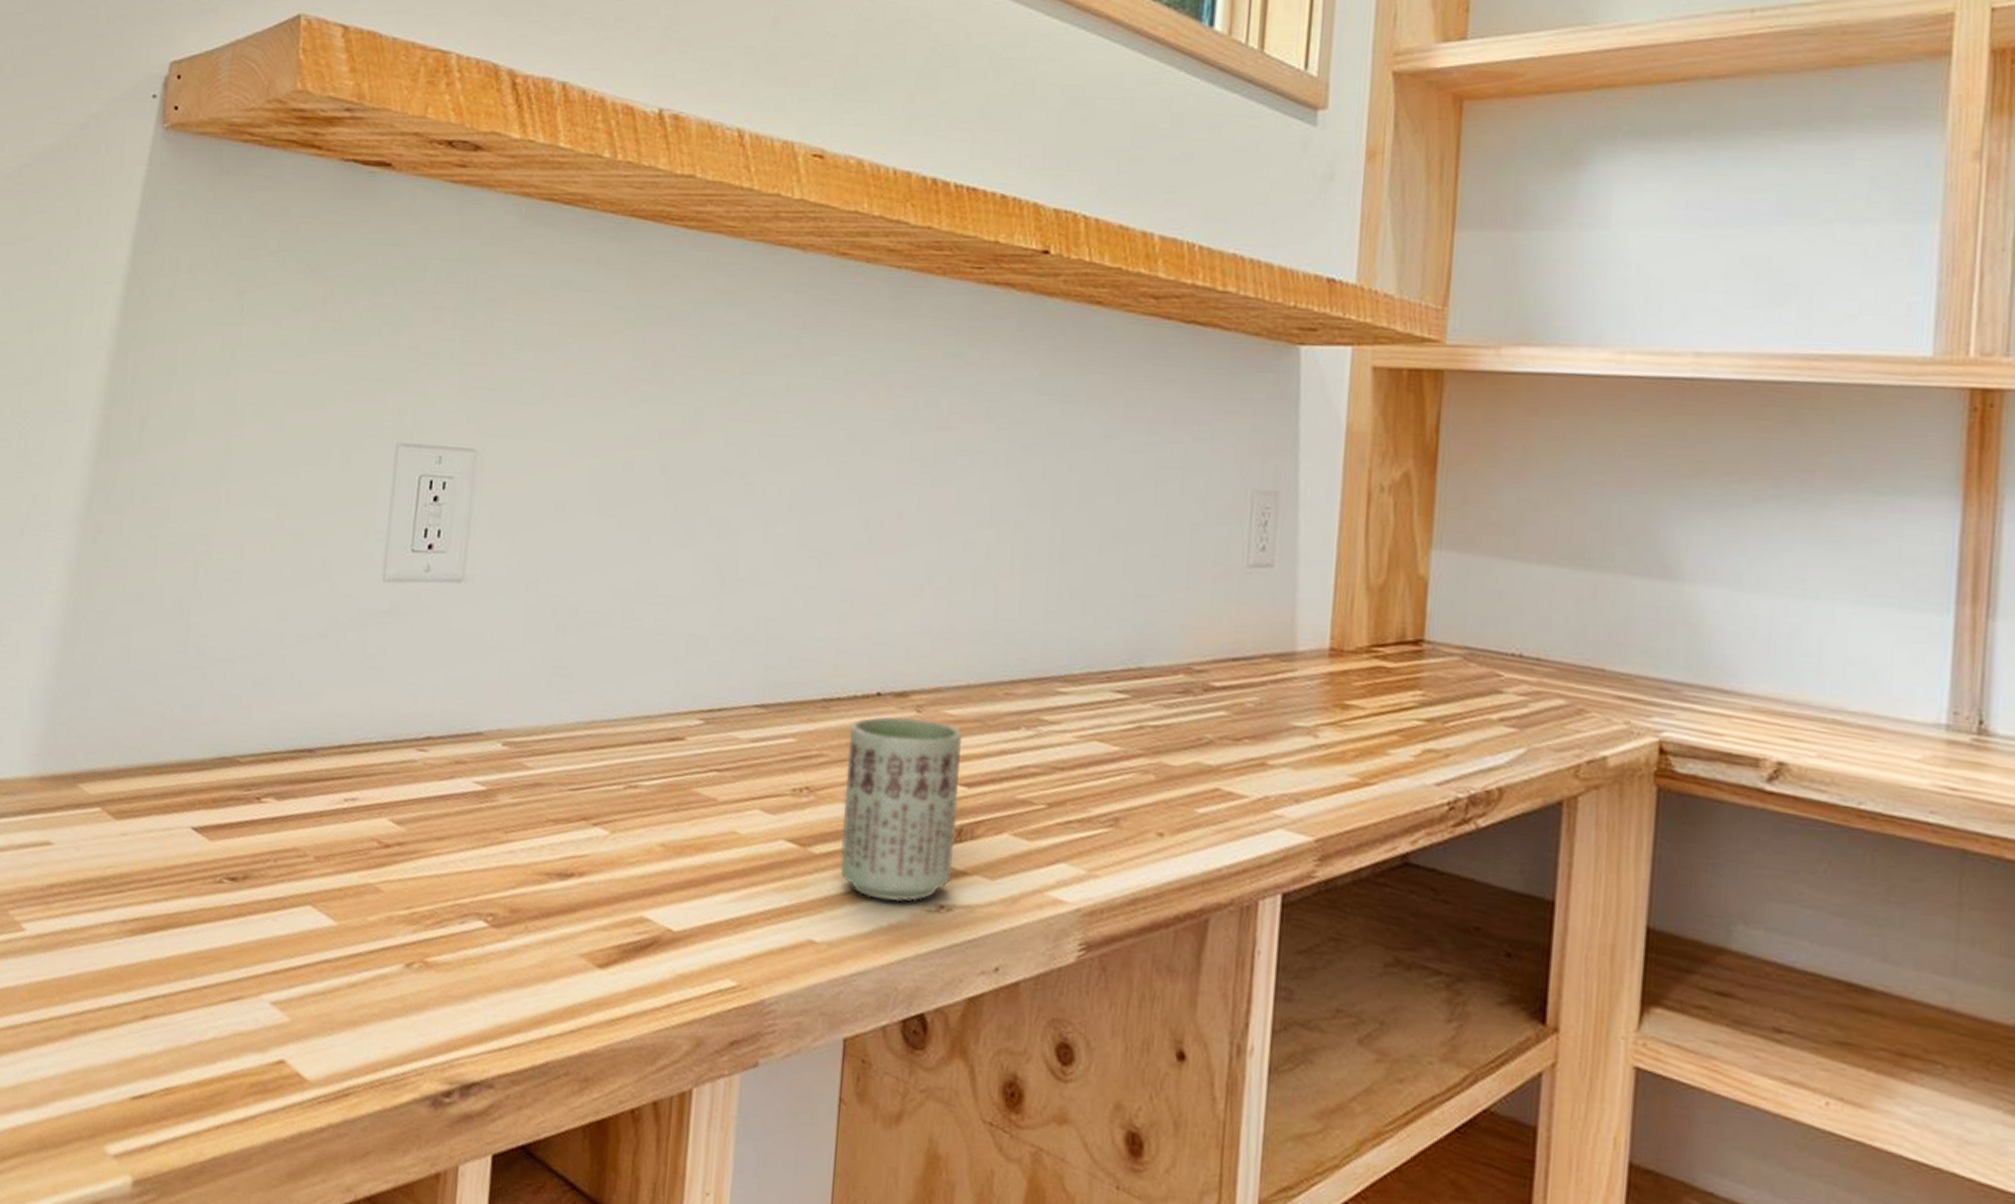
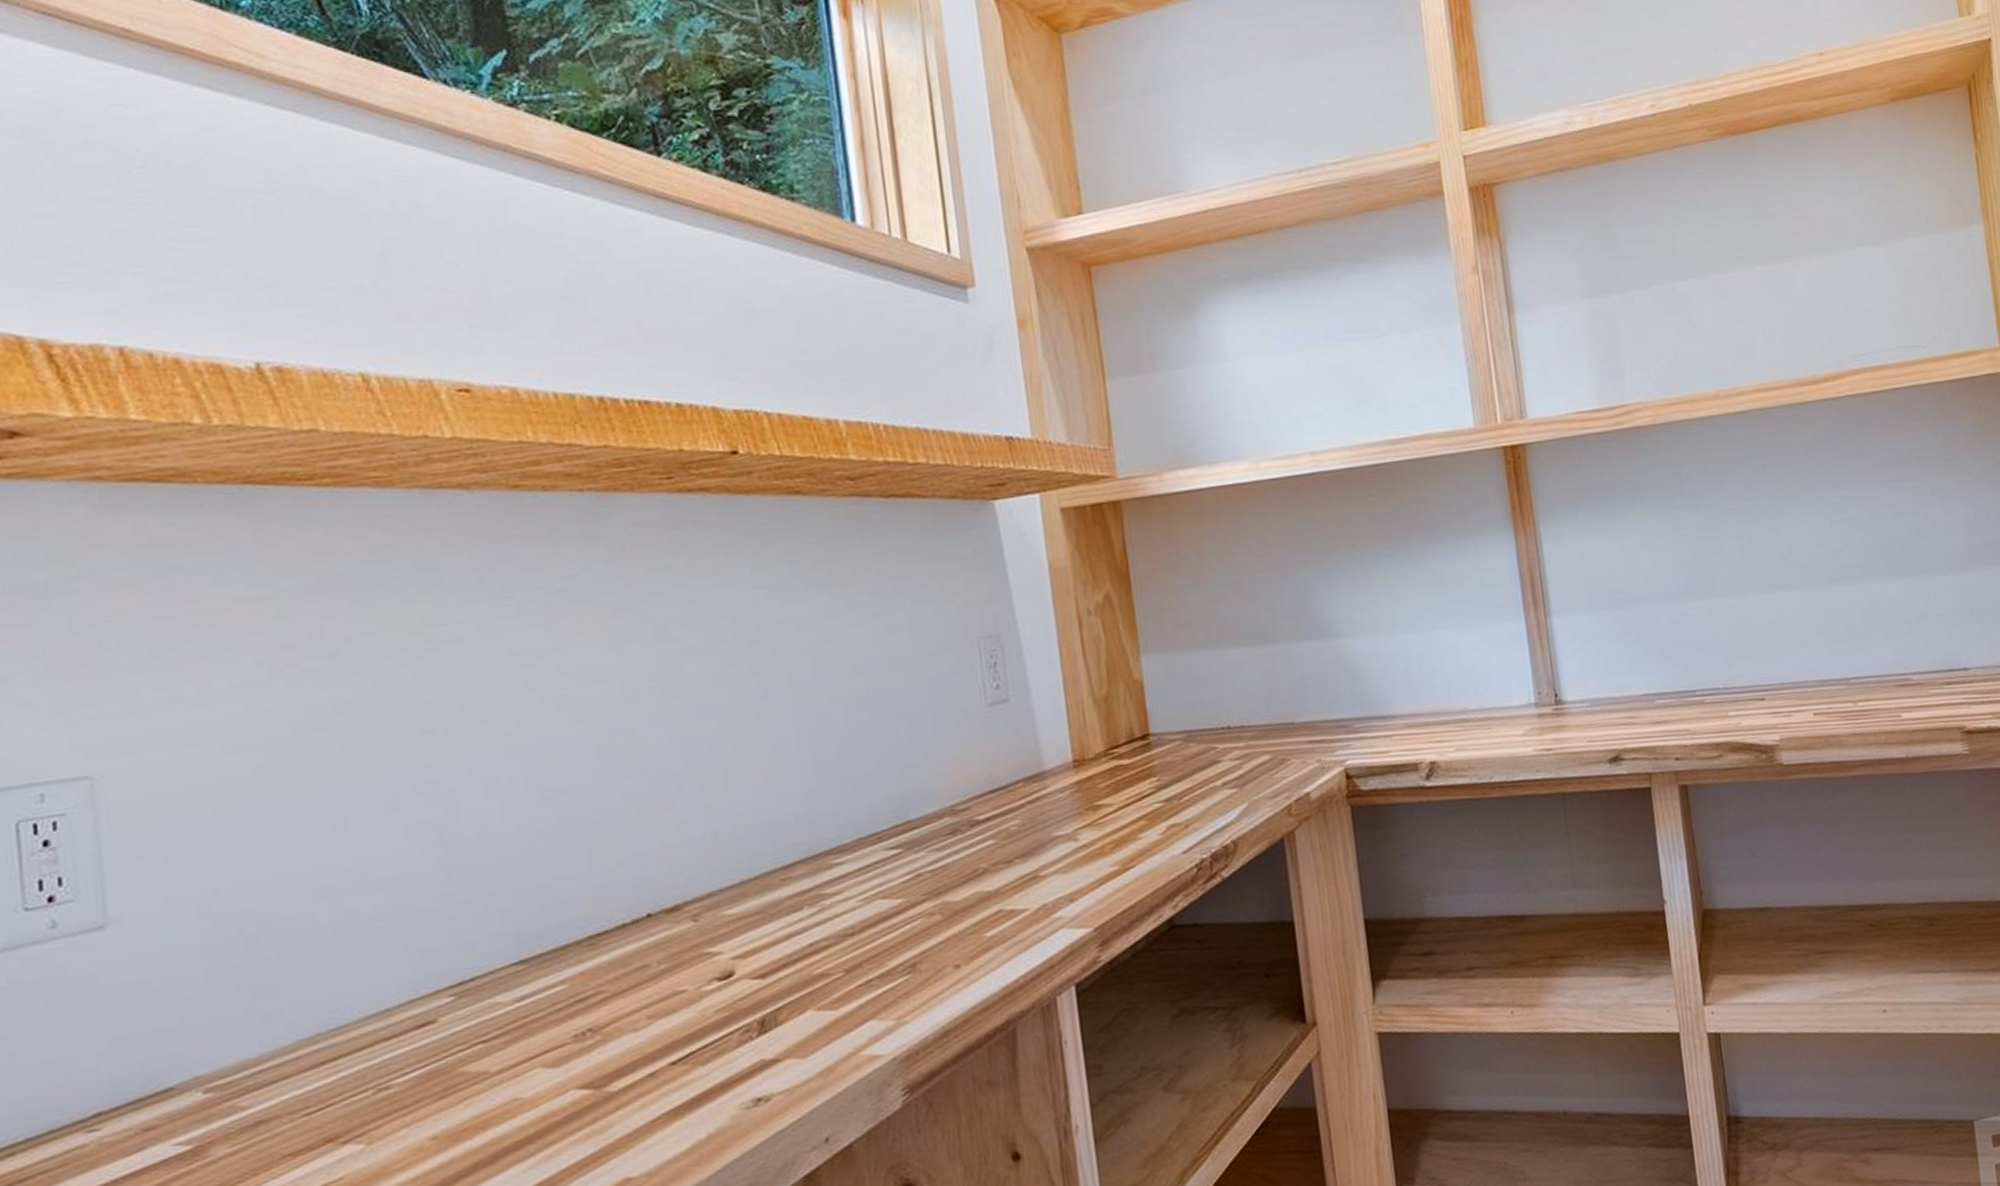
cup: present [840,716,963,902] -> none [624,923,763,1116]

